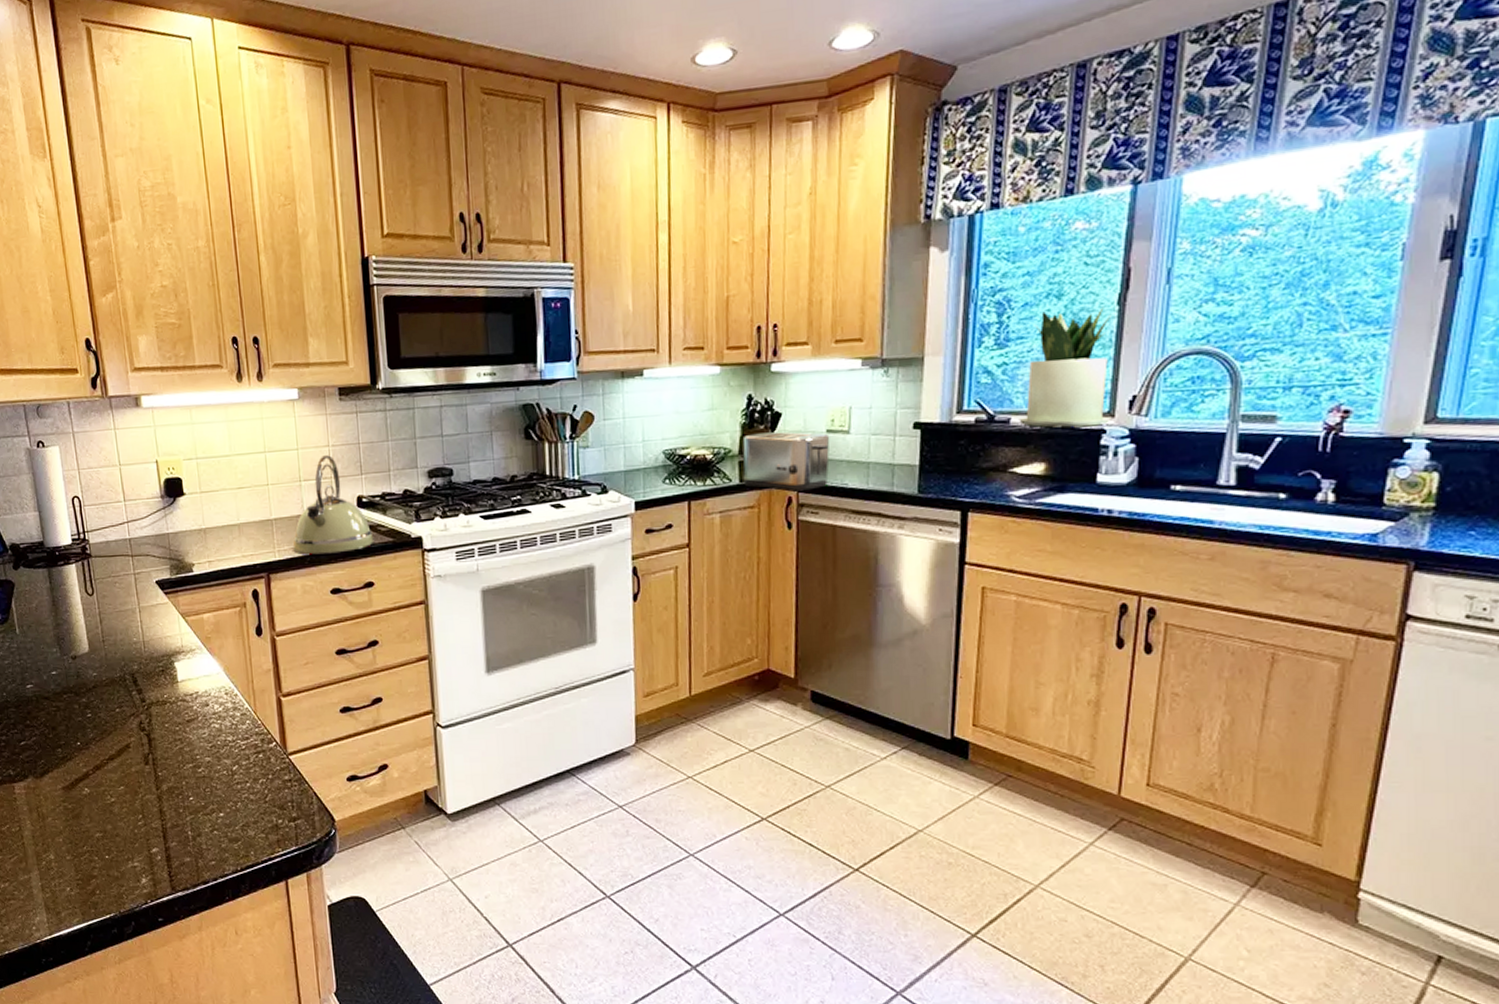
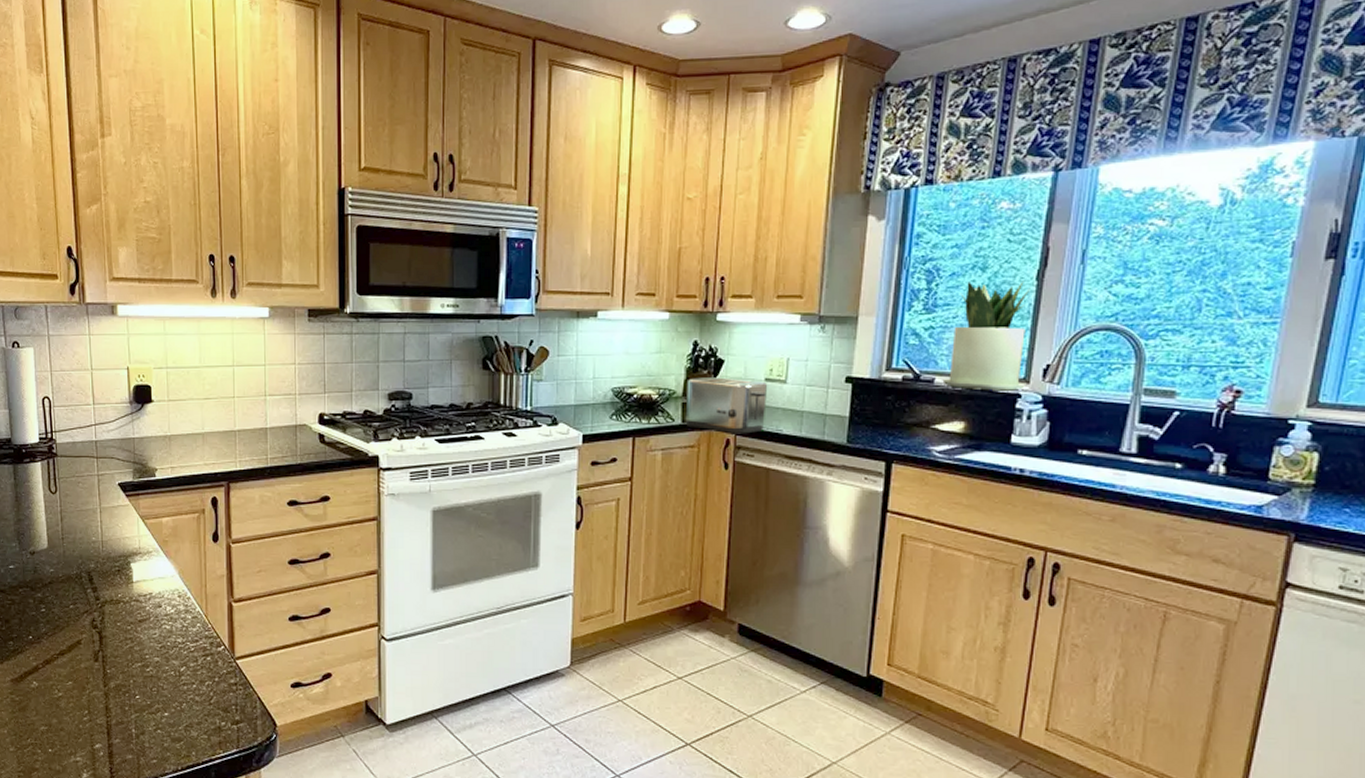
kettle: present [293,455,375,555] -> none [254,373,333,467]

